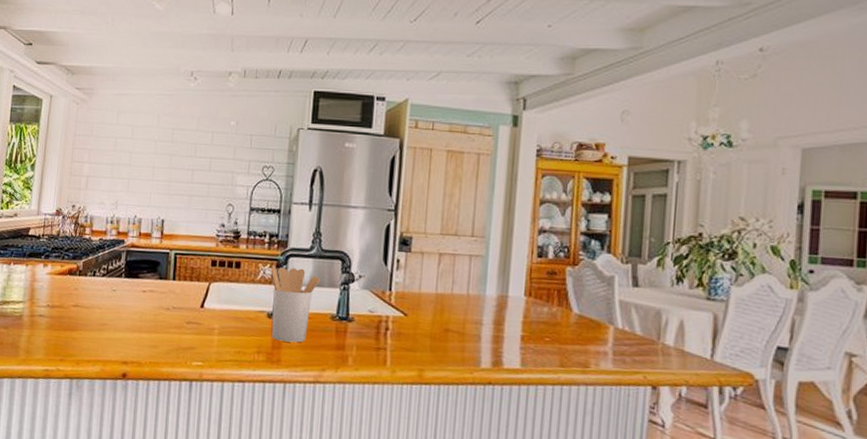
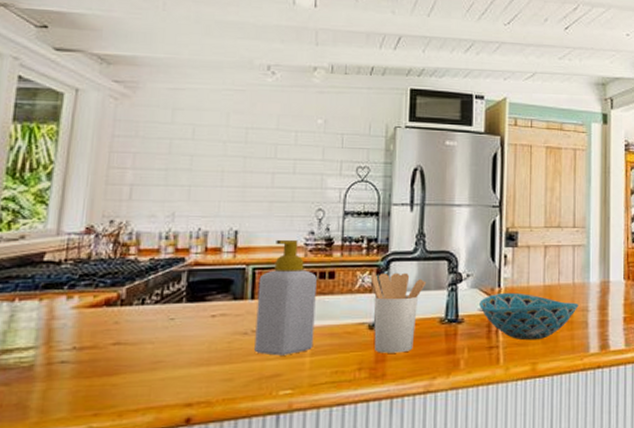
soap bottle: none [174,229,226,332] -> present [254,239,317,356]
bowl: none [370,296,472,348] -> present [479,292,579,341]

